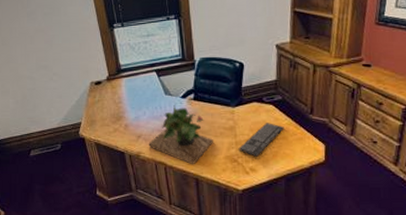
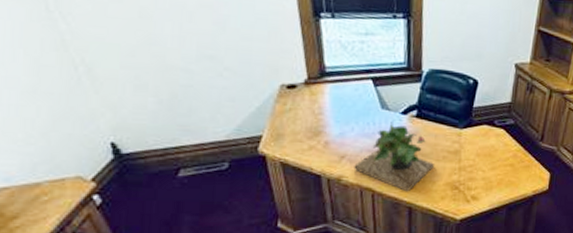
keyboard: present [238,123,284,157] -> none [461,148,513,184]

